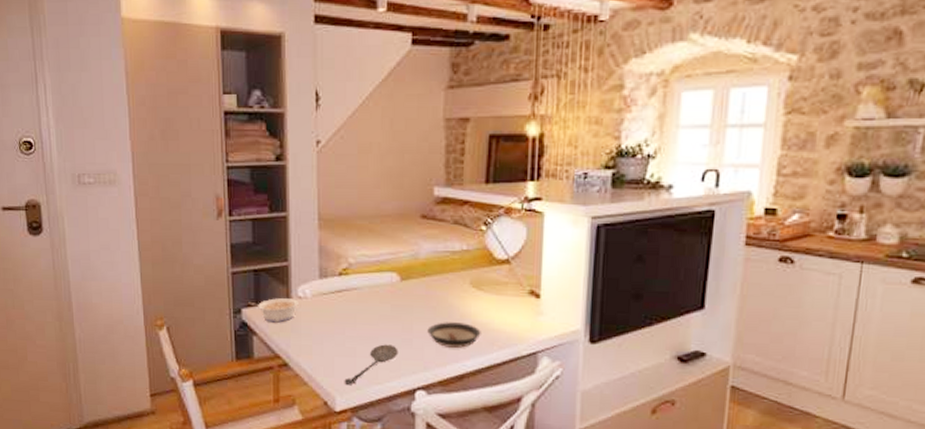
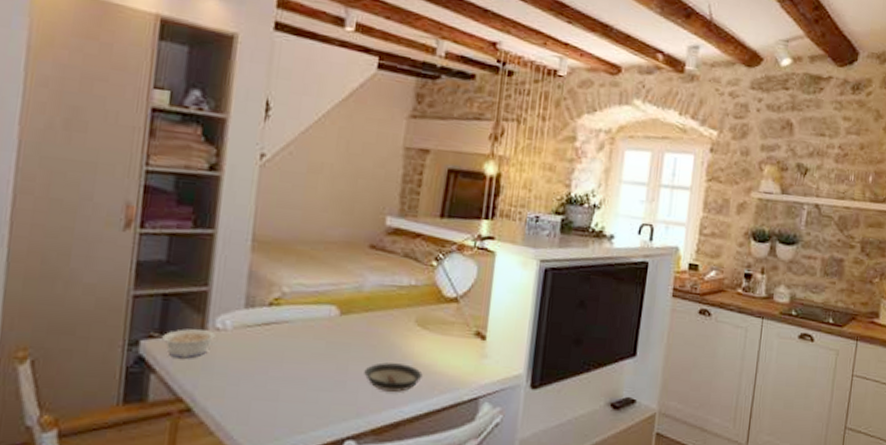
spoon: present [344,344,398,386] -> none [260,386,329,435]

